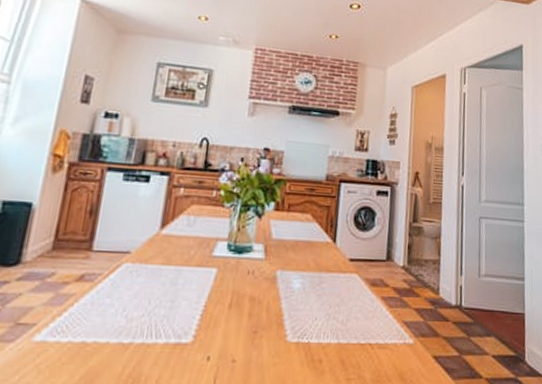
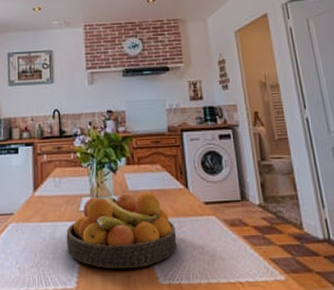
fruit bowl: none [189,241,315,324] -> present [66,191,177,269]

